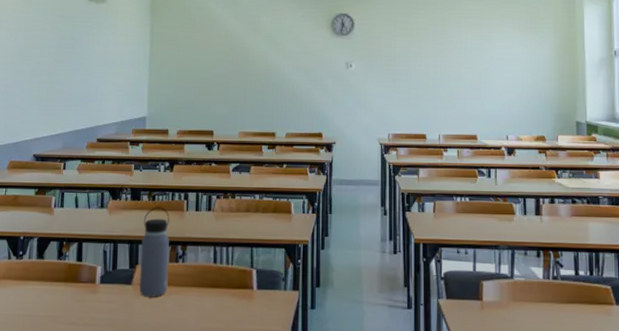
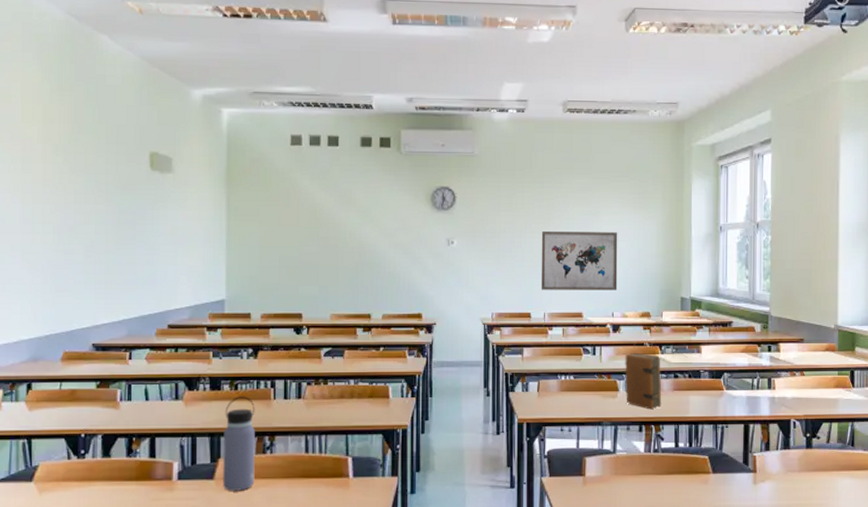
wall art: none [435,56,511,114] -> present [541,231,618,290]
book: none [521,177,560,235] -> present [625,353,662,410]

